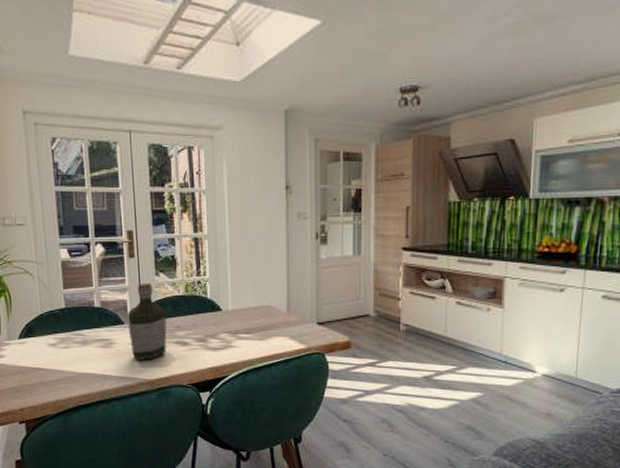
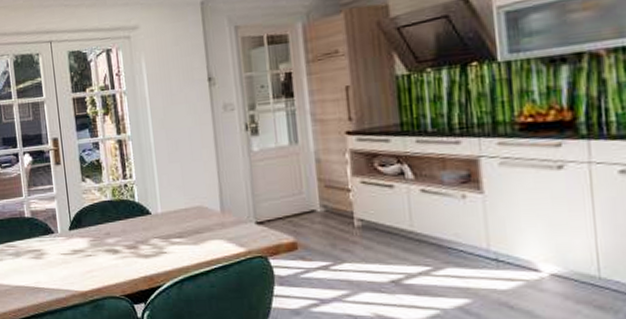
bottle: present [127,282,167,360] -> none [56,189,97,271]

